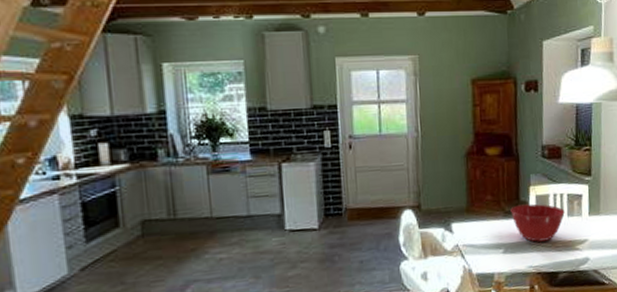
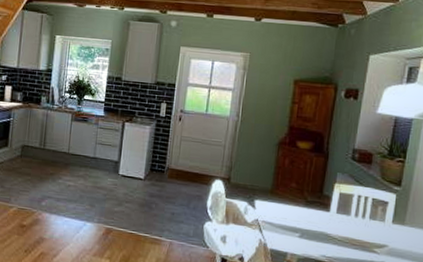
mixing bowl: present [510,204,565,242] -> none [312,197,367,237]

